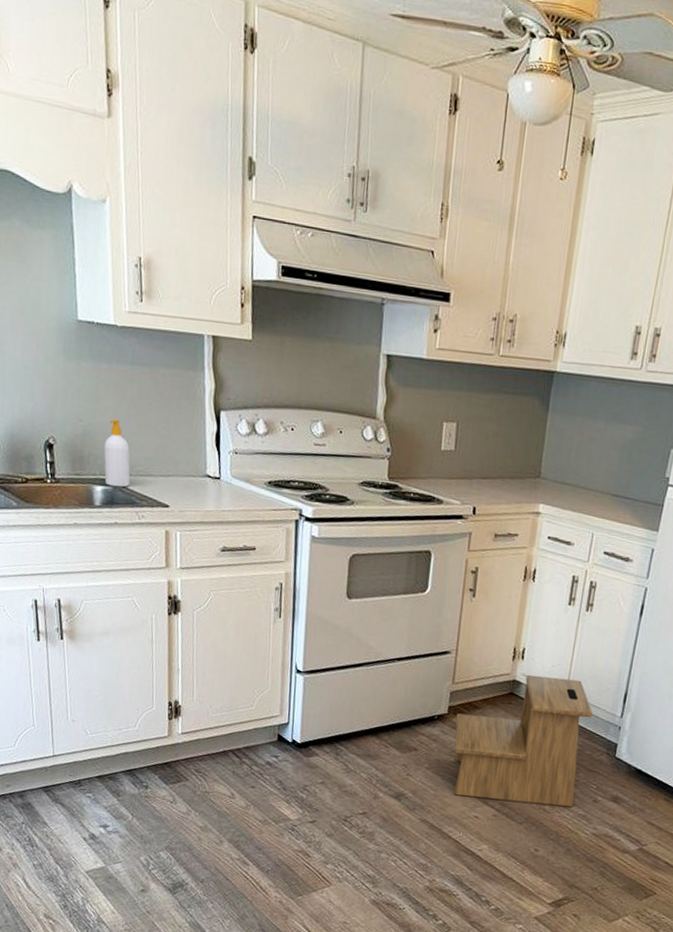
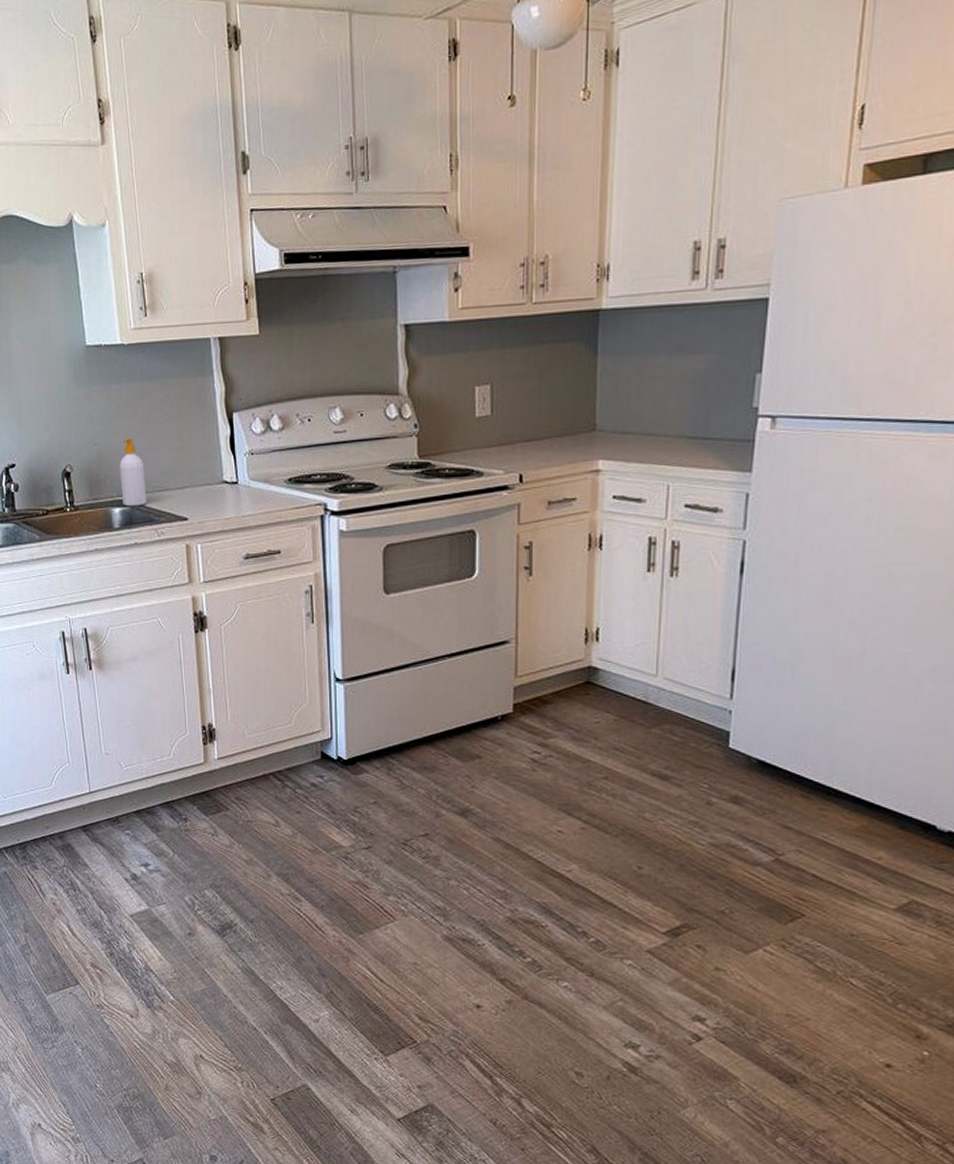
step stool: present [453,674,593,808] -> none [523,658,693,813]

